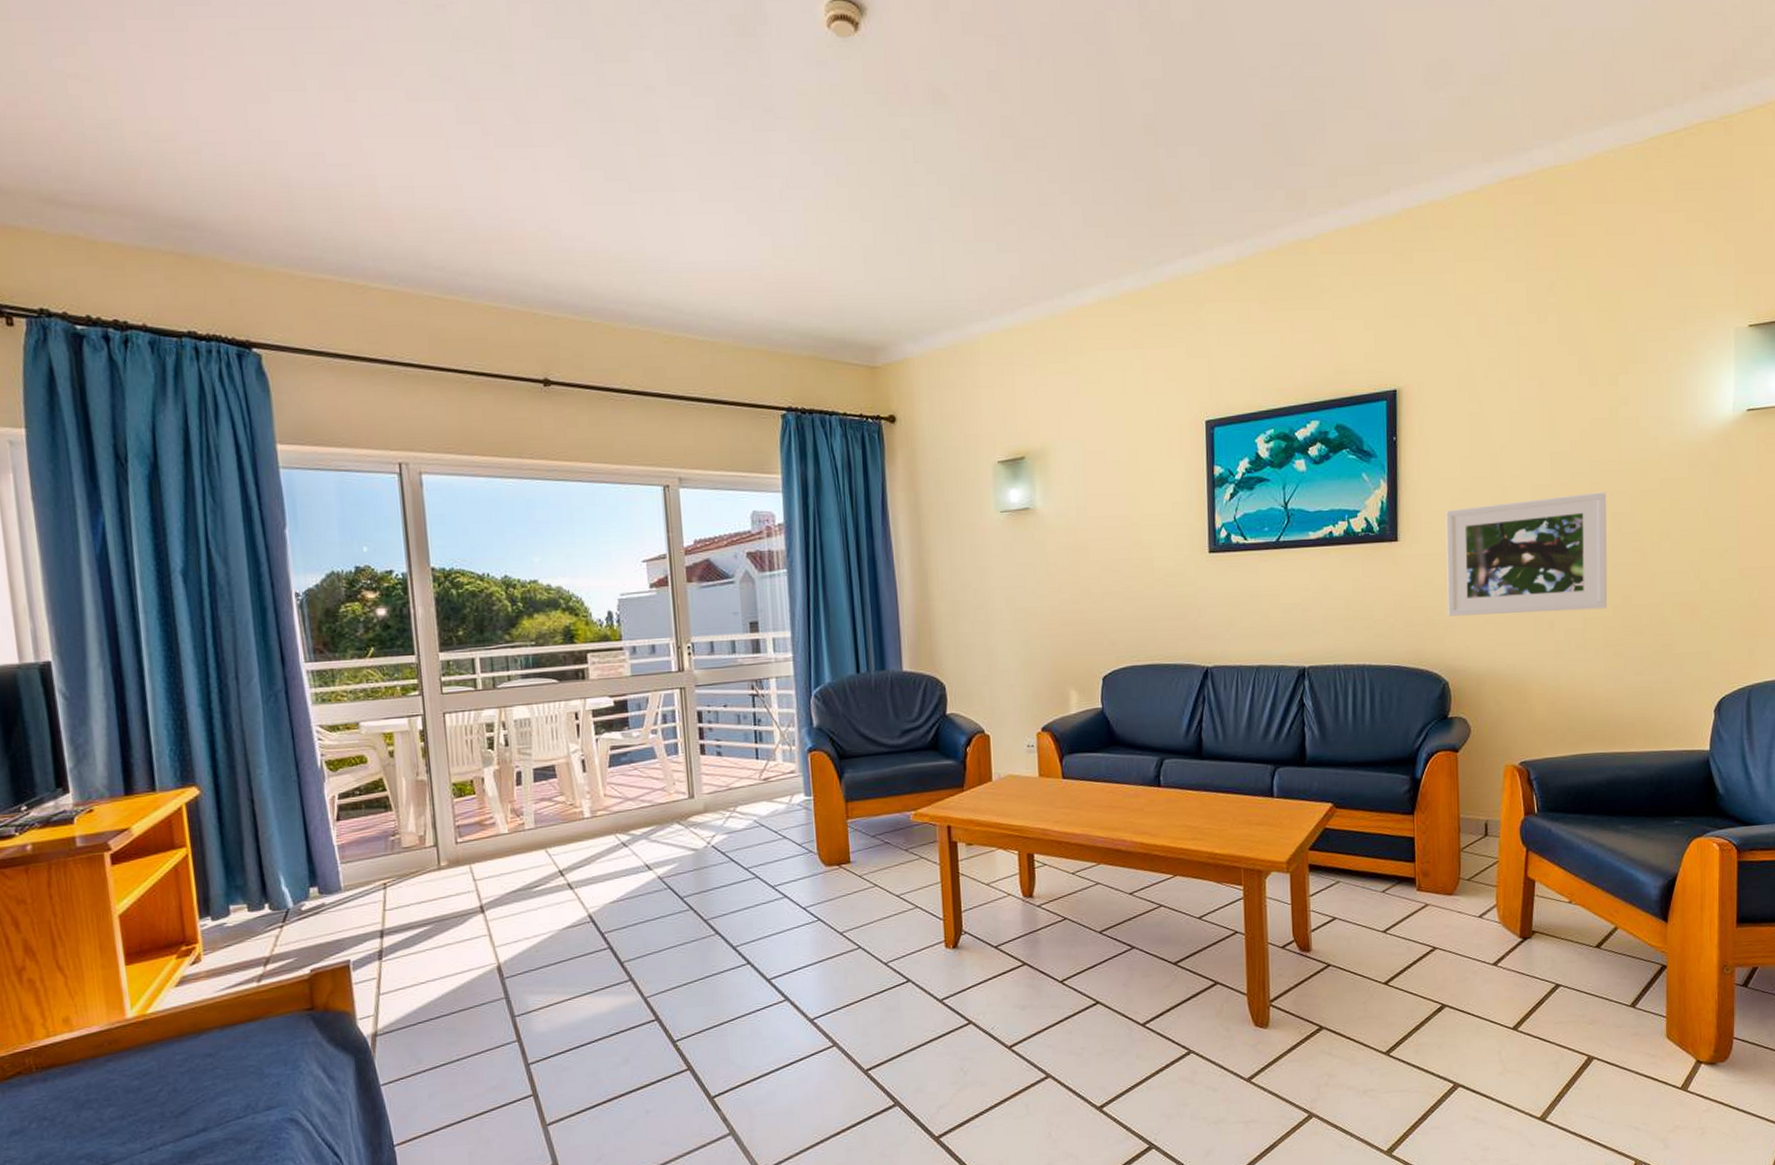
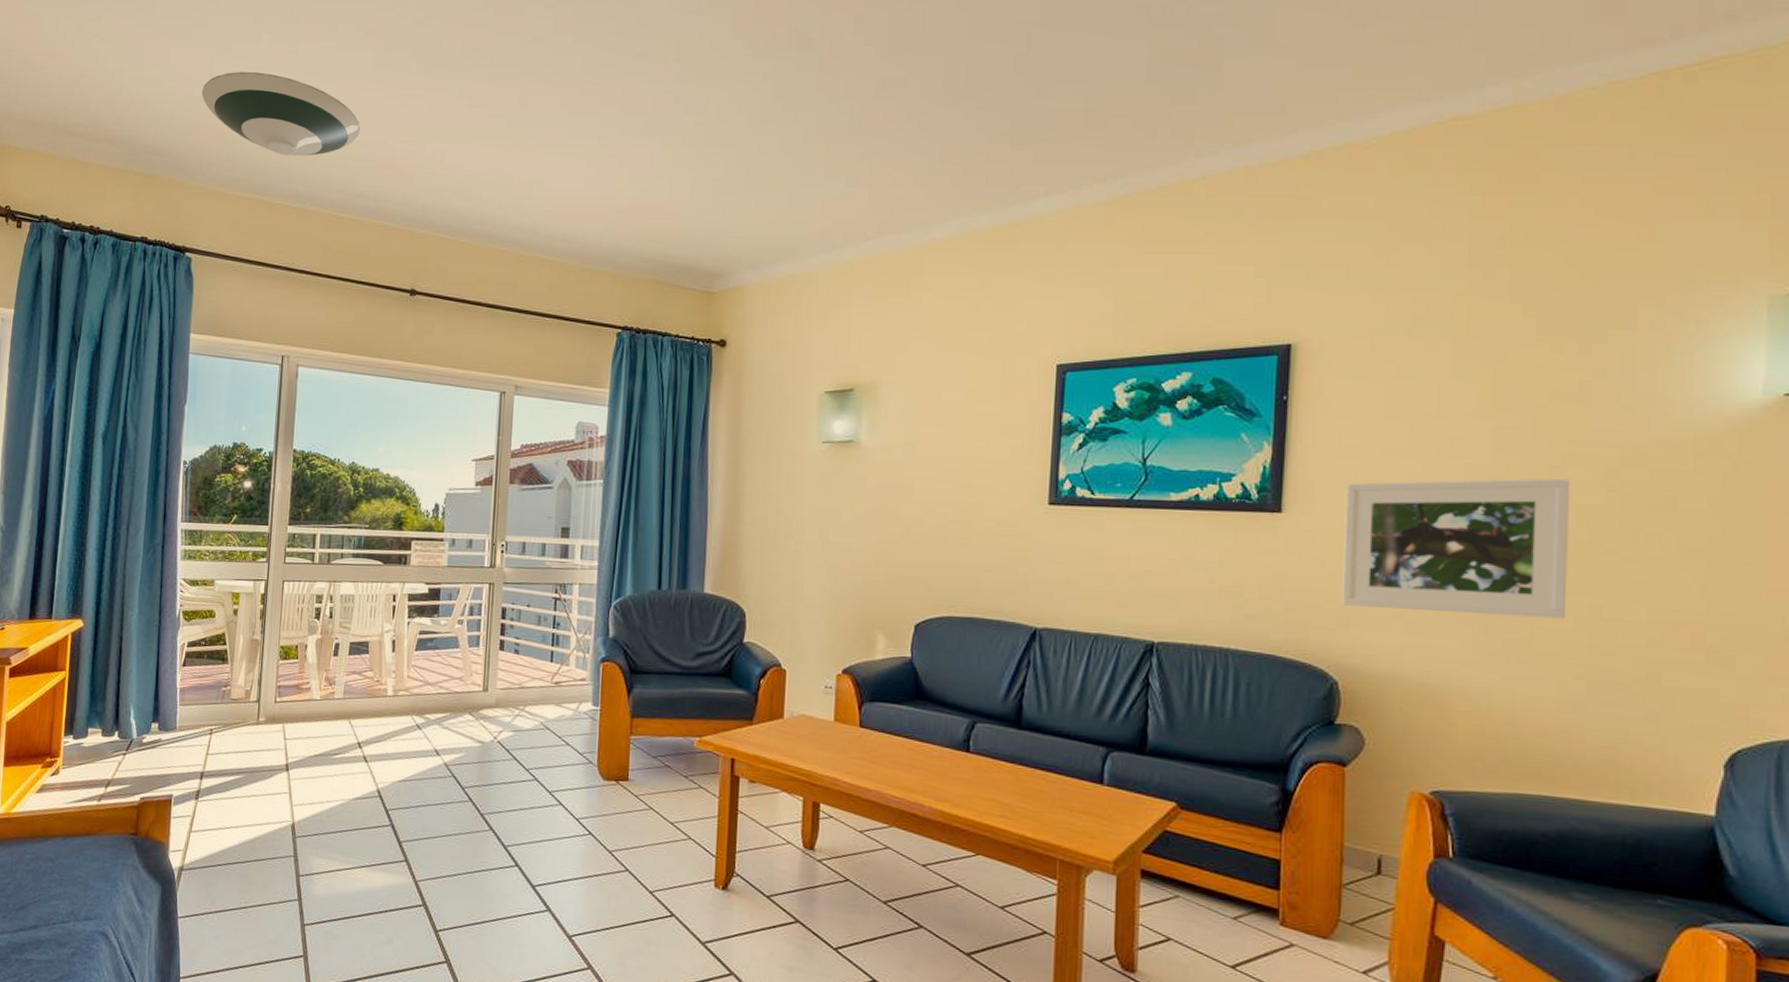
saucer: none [237,125,453,229] -> present [201,71,360,156]

